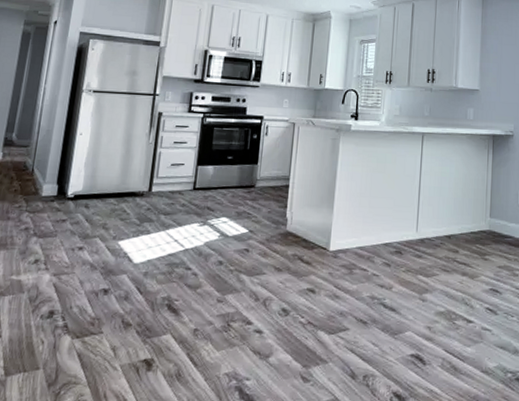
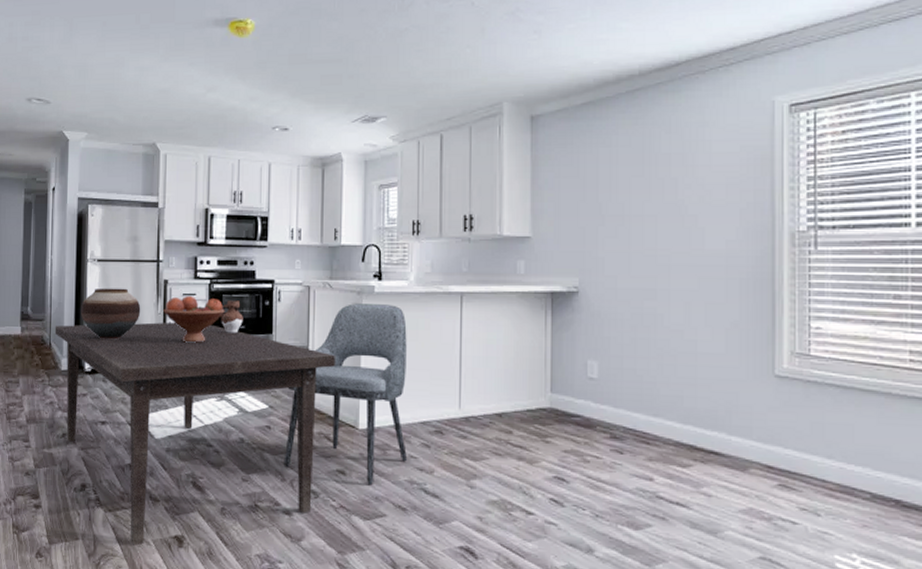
dining table: none [39,151,313,372] -> present [54,322,335,546]
vase: none [69,117,133,167] -> present [80,288,141,340]
fruit bowl: none [155,127,215,172] -> present [163,295,225,343]
ceramic pitcher: none [210,133,232,163] -> present [221,300,243,334]
dining chair: none [258,139,377,302] -> present [283,304,407,486]

